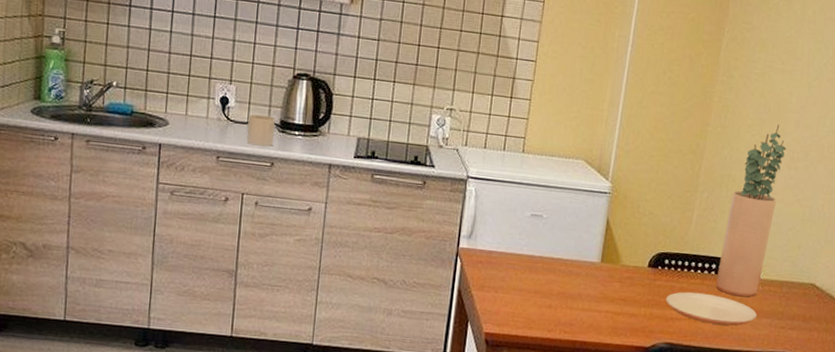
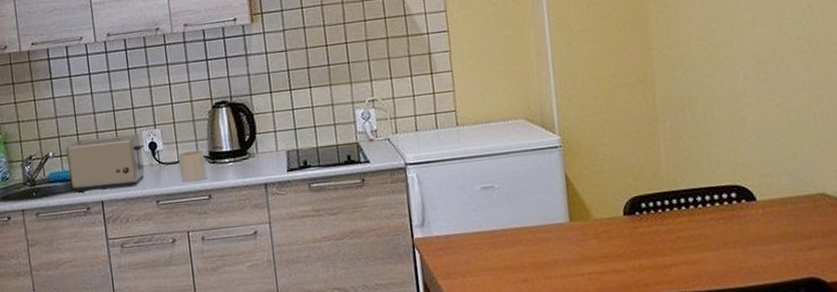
toaster: none [130,76,214,137] -> present [65,133,145,193]
plate: present [666,292,757,326] -> none [653,230,765,263]
vase: present [716,125,786,297] -> none [698,30,759,226]

